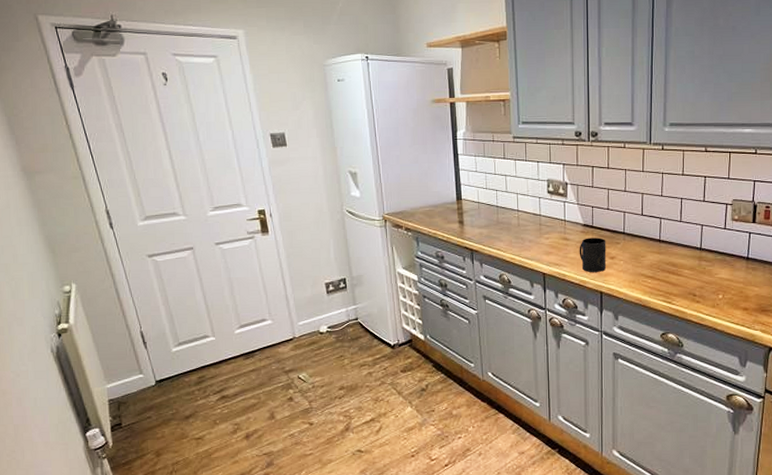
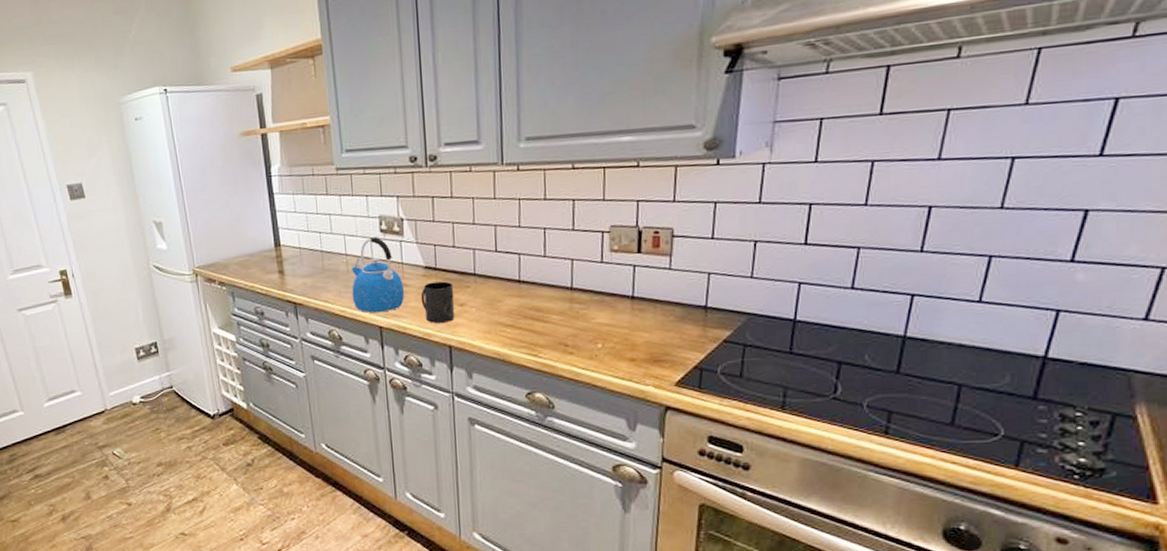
kettle: none [521,197,565,262] -> present [352,237,404,313]

